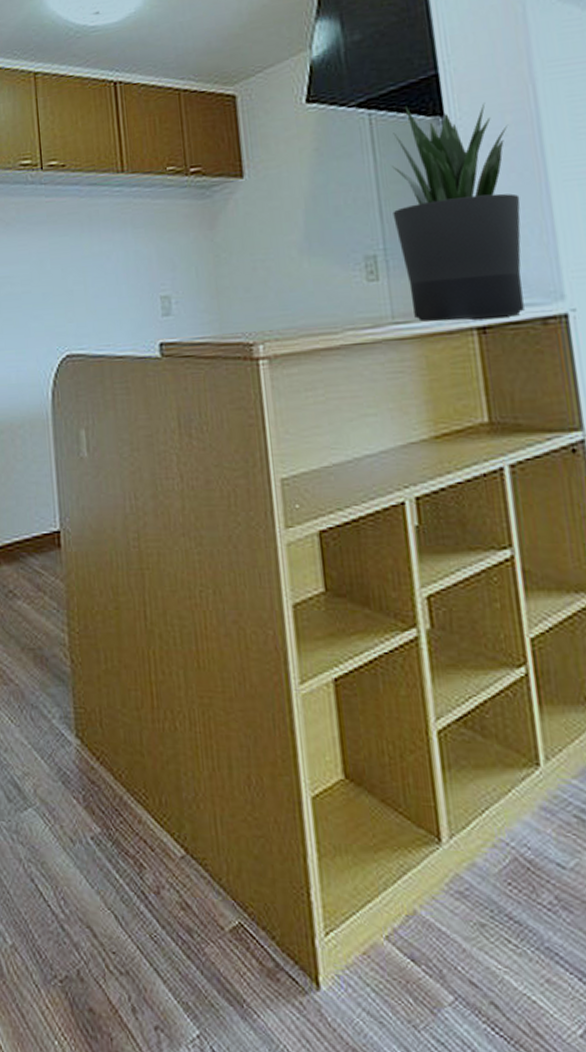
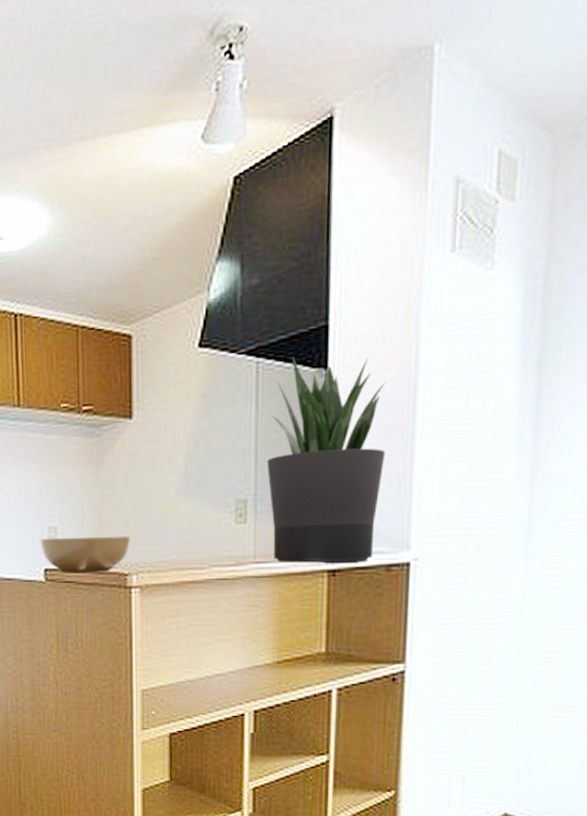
bowl: none [152,302,253,347] -> present [39,536,131,574]

